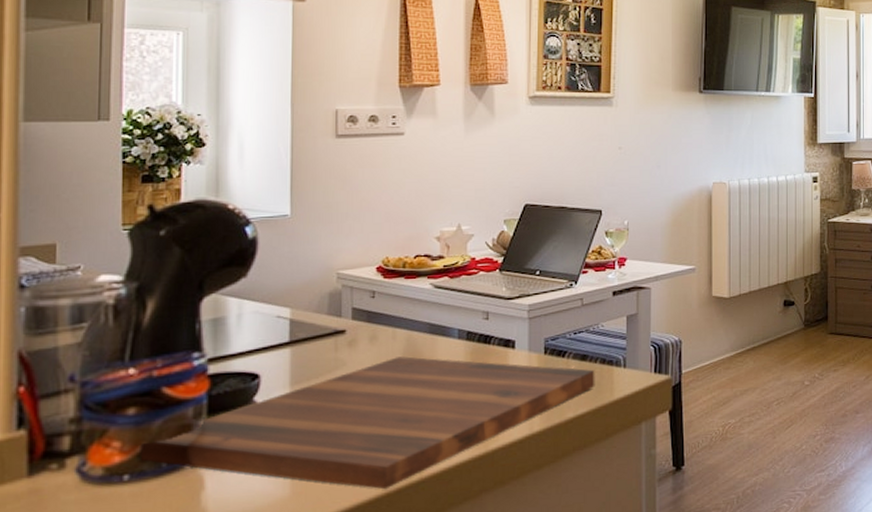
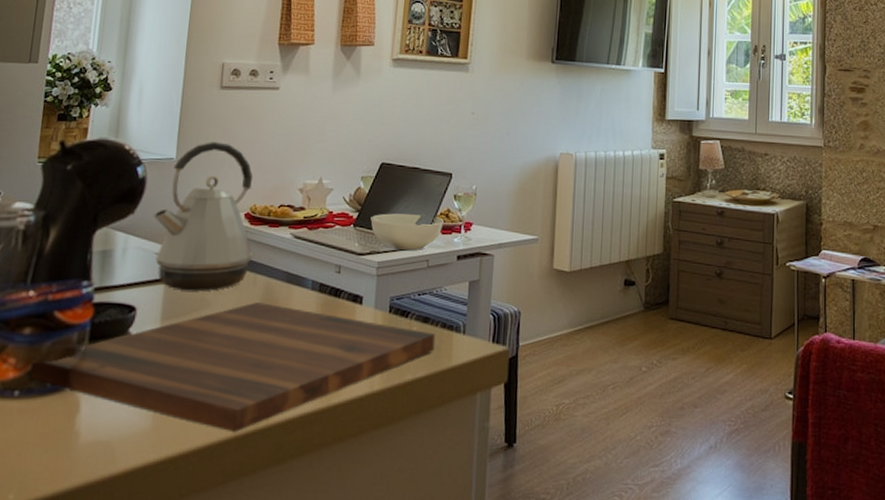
kettle: none [269,195,390,352] -> present [152,142,254,291]
bowl: none [517,254,596,291] -> present [370,213,444,251]

